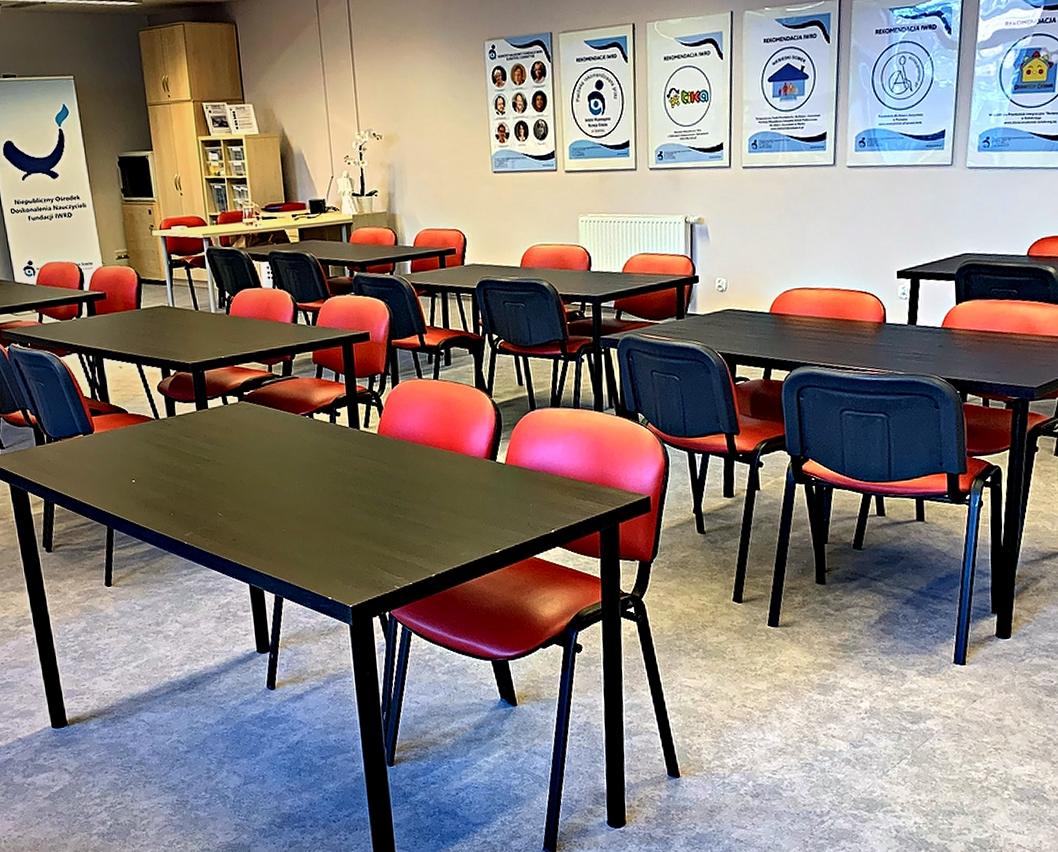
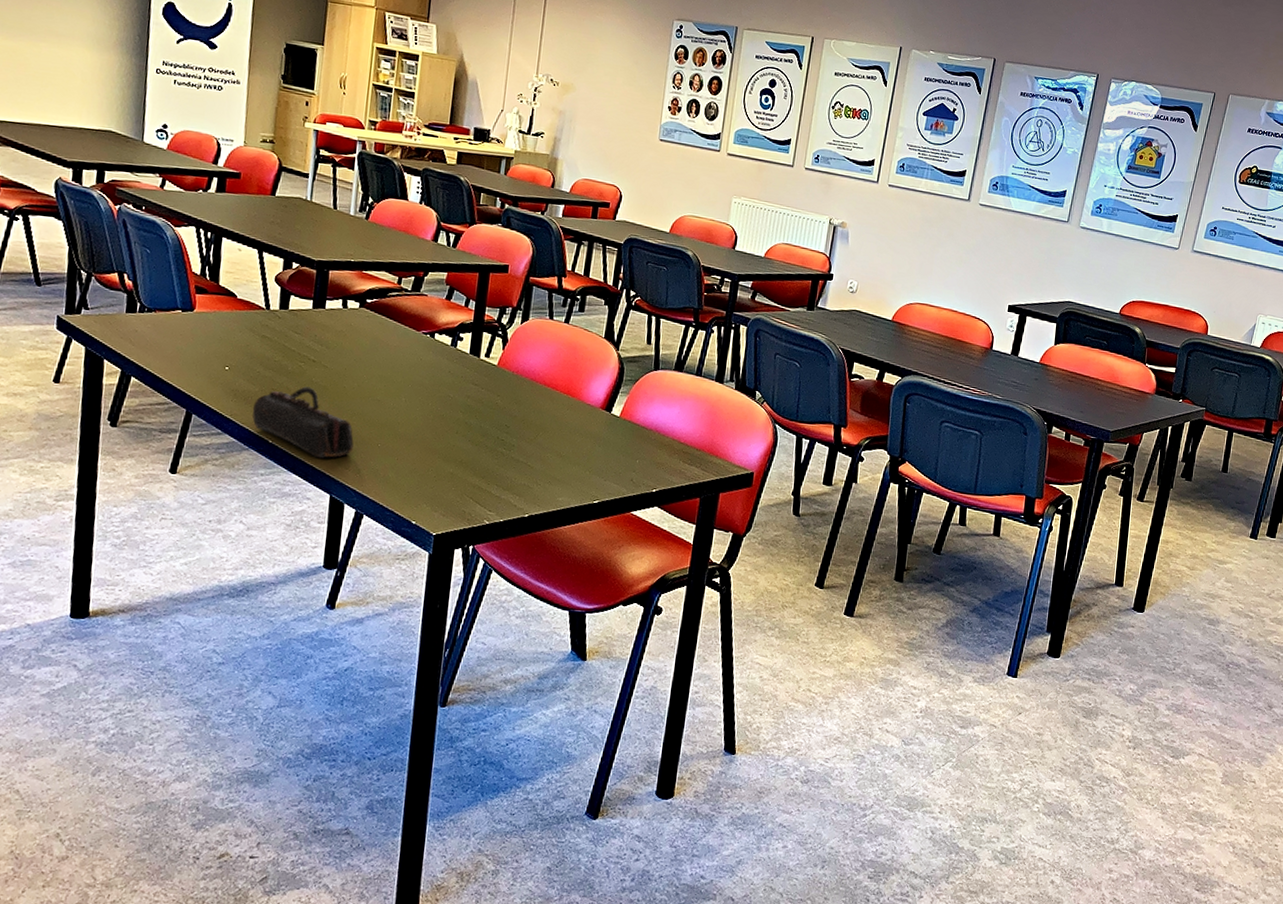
pencil case: none [163,486,261,552] -> present [252,386,354,459]

